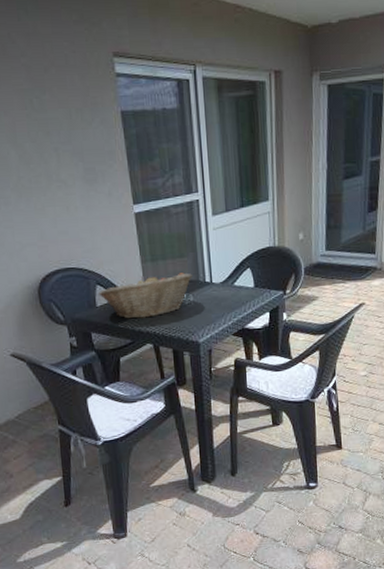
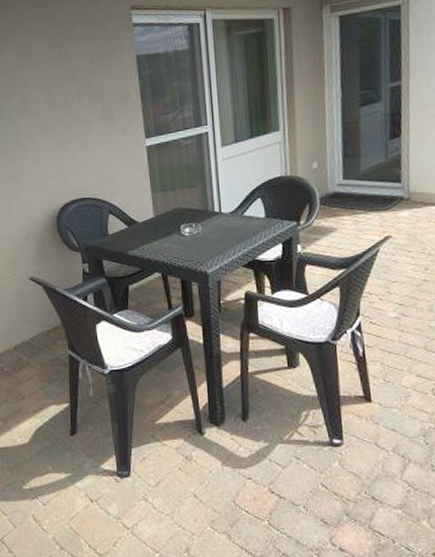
fruit basket: present [98,273,192,319] -> none [110,202,201,247]

